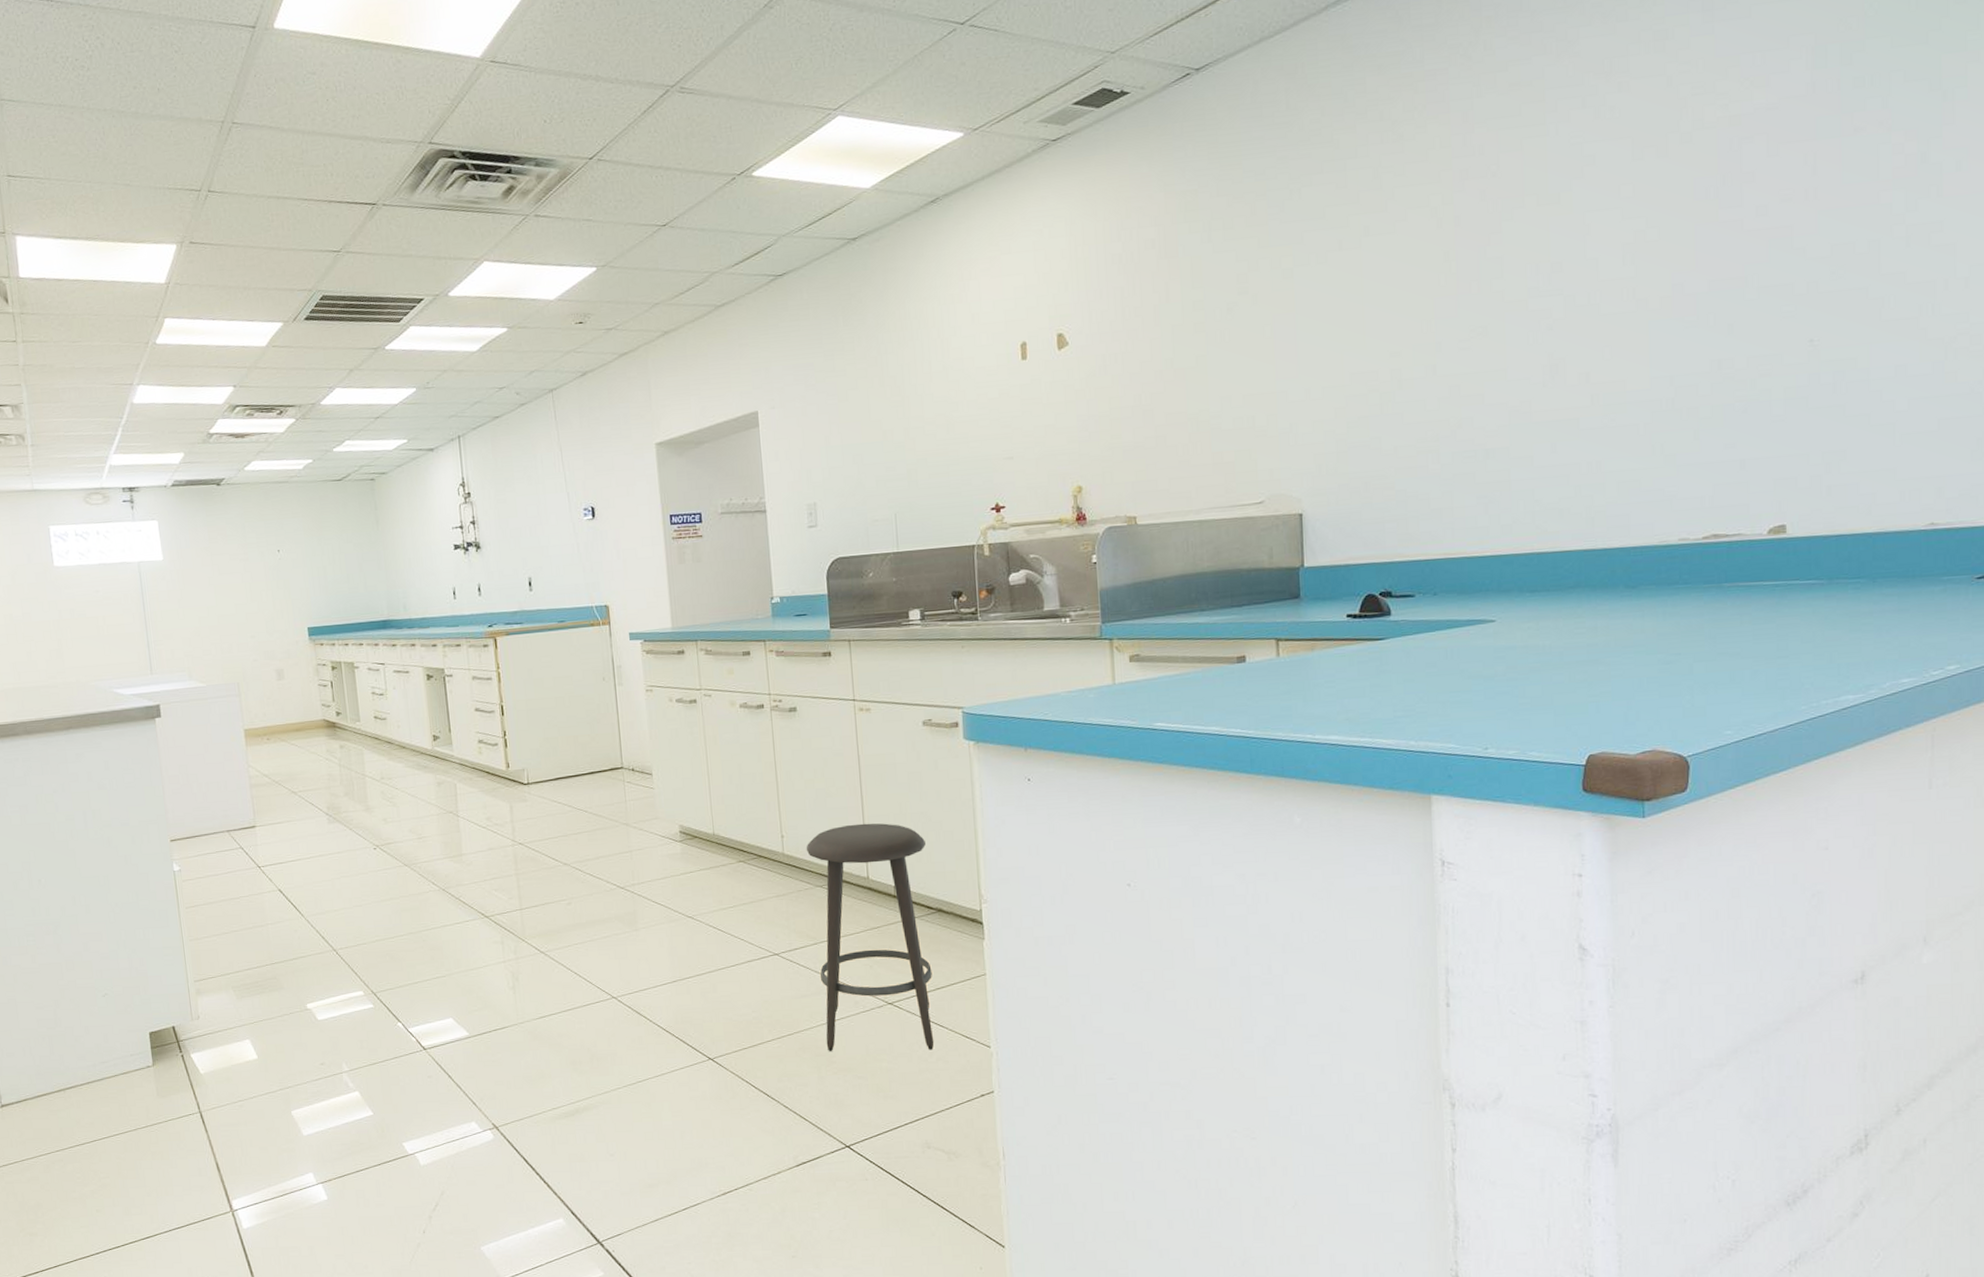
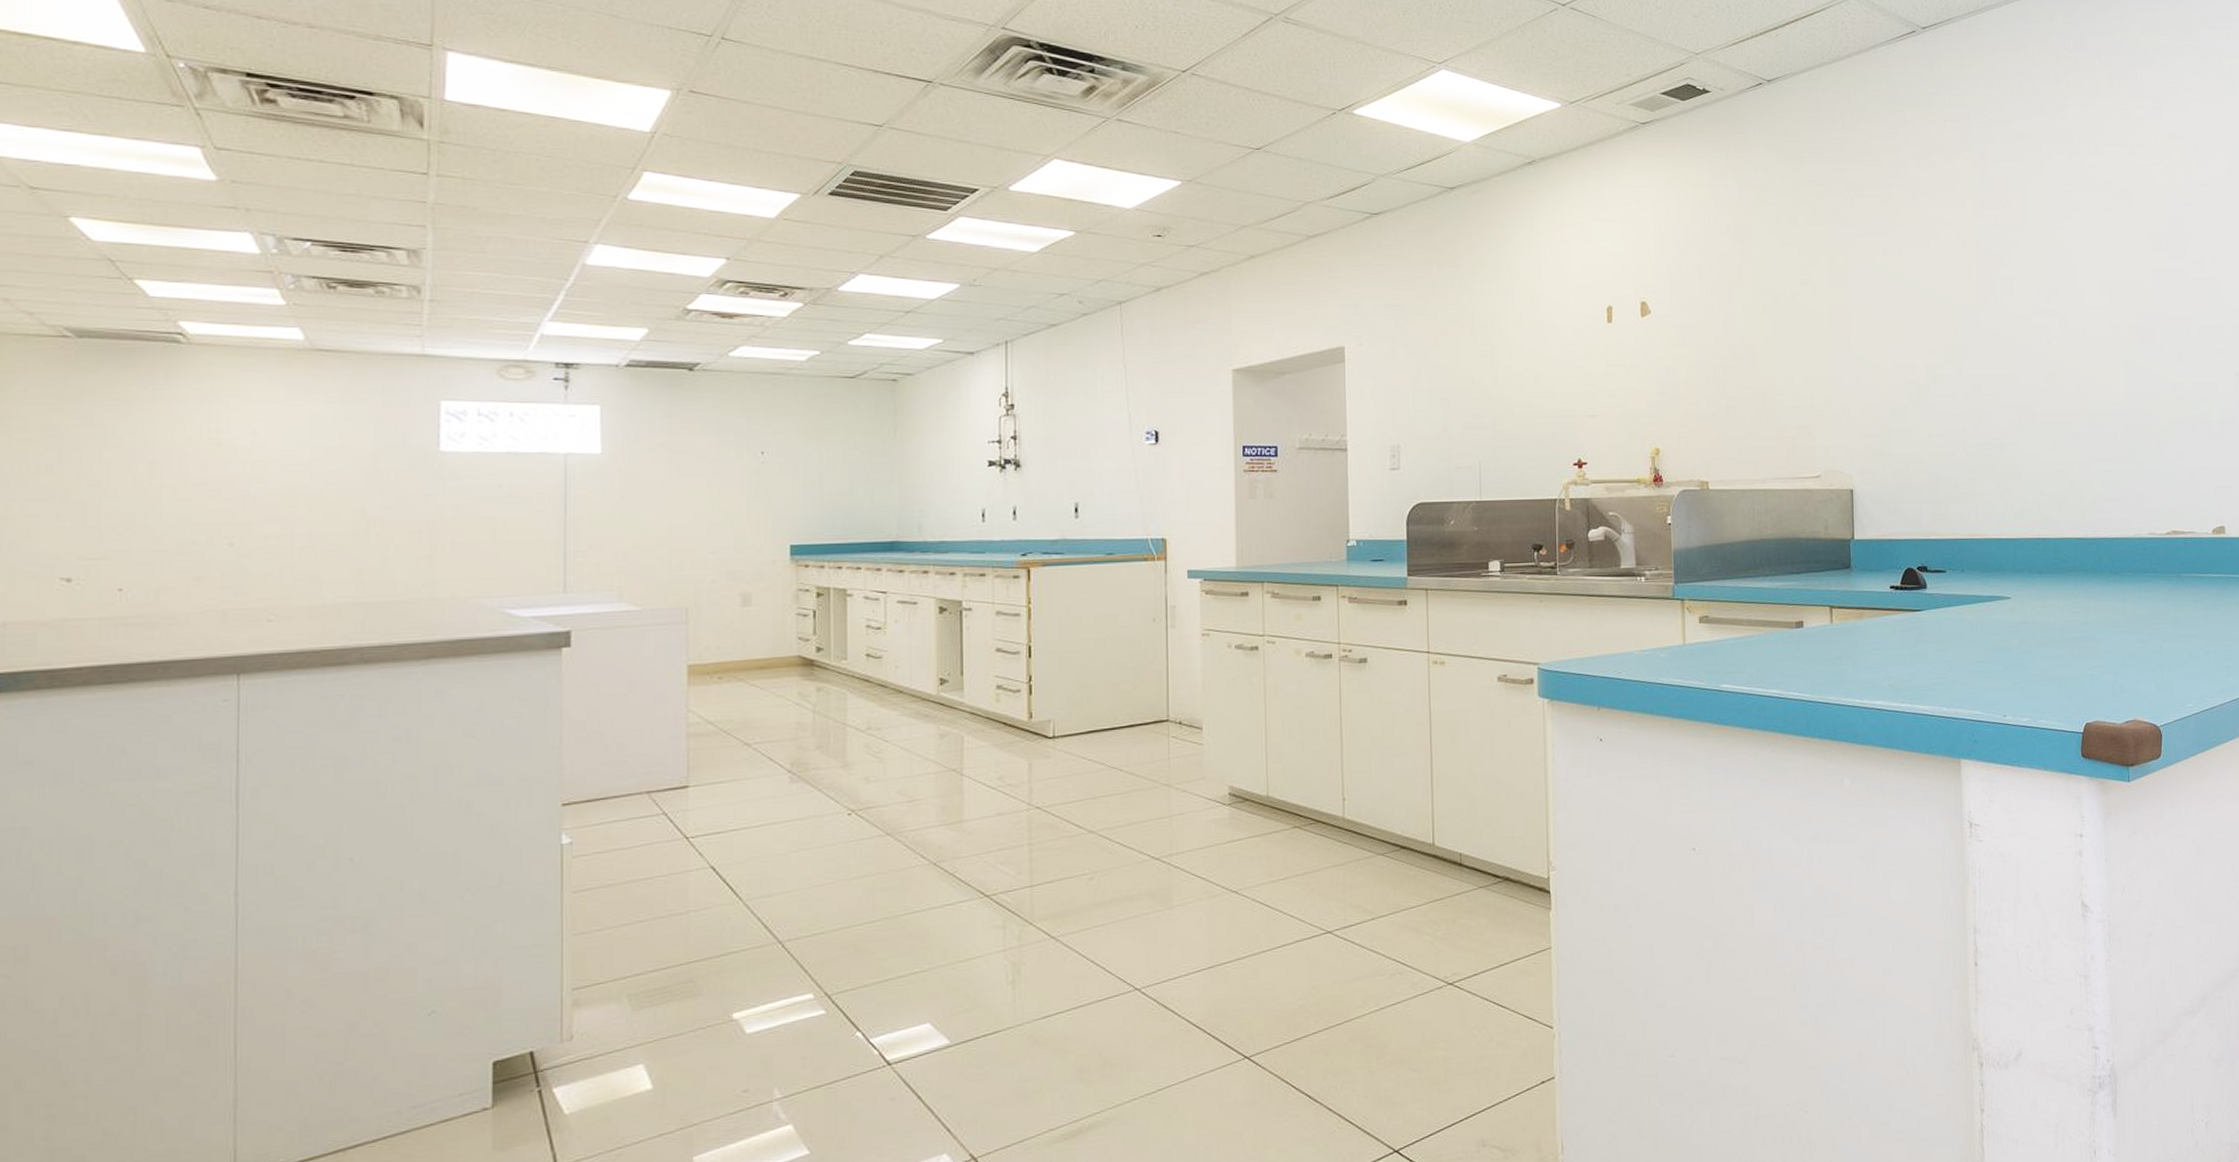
stool: present [806,823,935,1051] -> none [1368,784,1496,1041]

